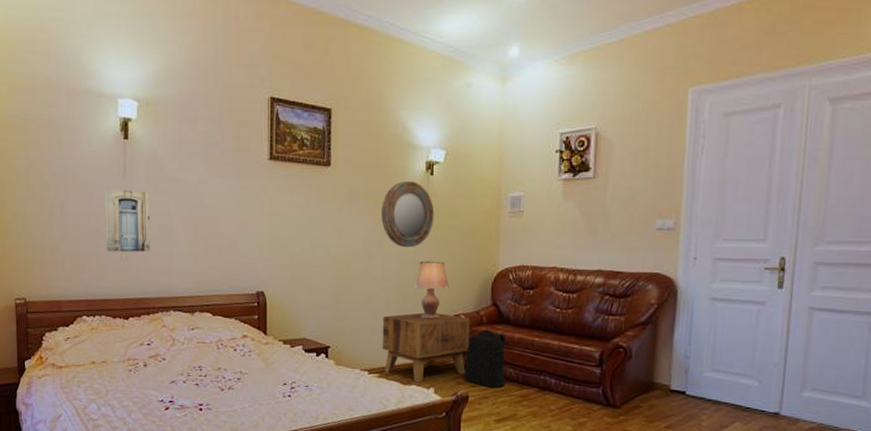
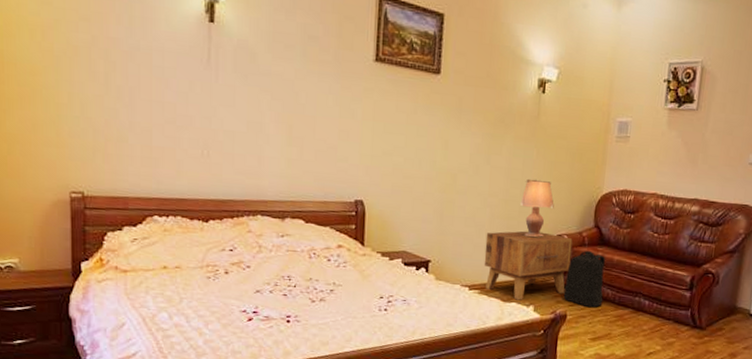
wall art: present [105,189,151,252] -> none [183,76,238,150]
home mirror: present [381,181,435,248] -> none [490,97,544,165]

